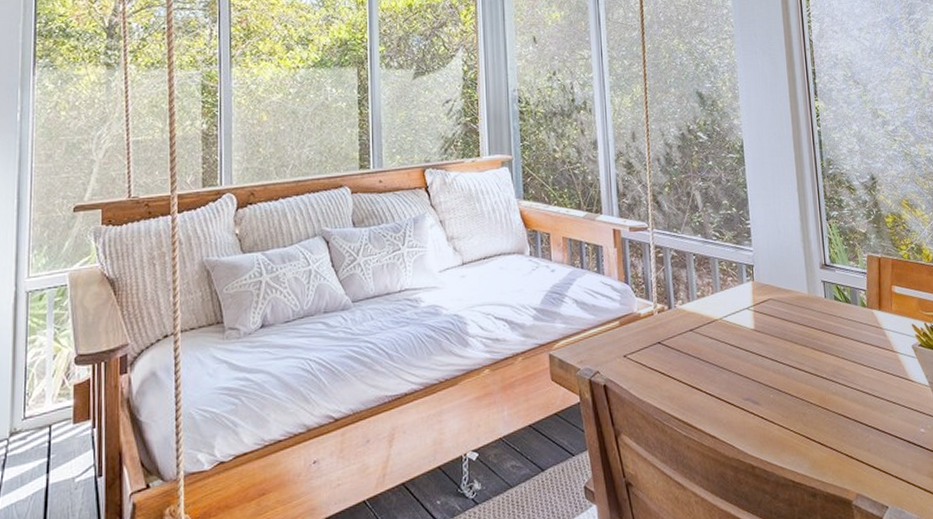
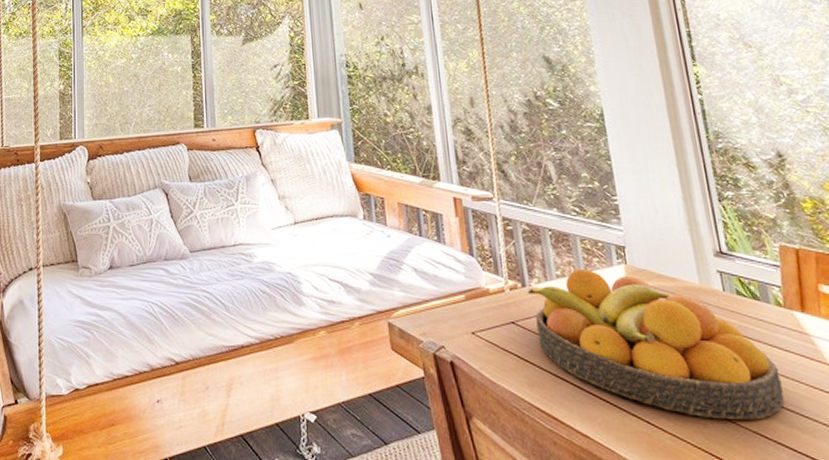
fruit bowl: none [672,288,862,408] -> present [527,269,785,421]

